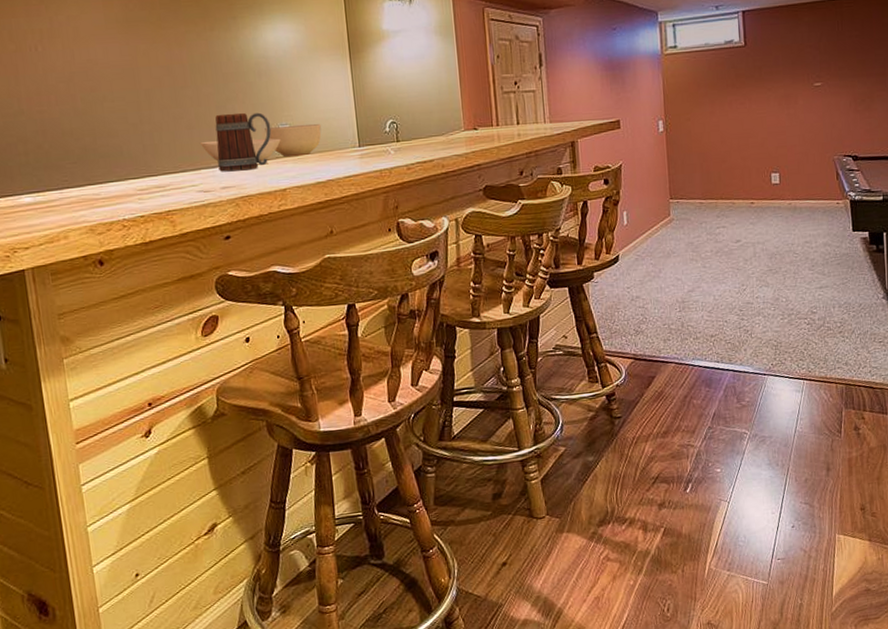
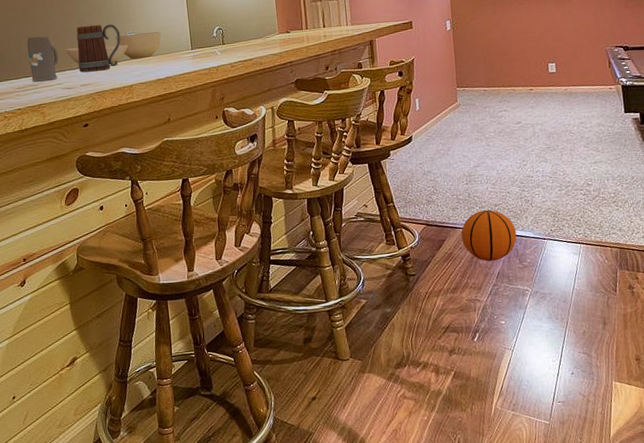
beer mug: none [151,124,193,184] -> present [27,35,59,83]
basketball: none [673,341,735,401] -> present [461,209,517,262]

